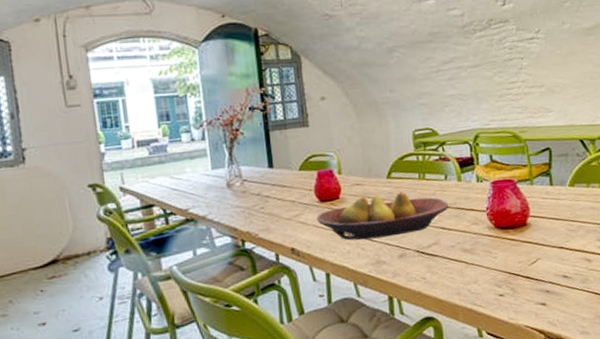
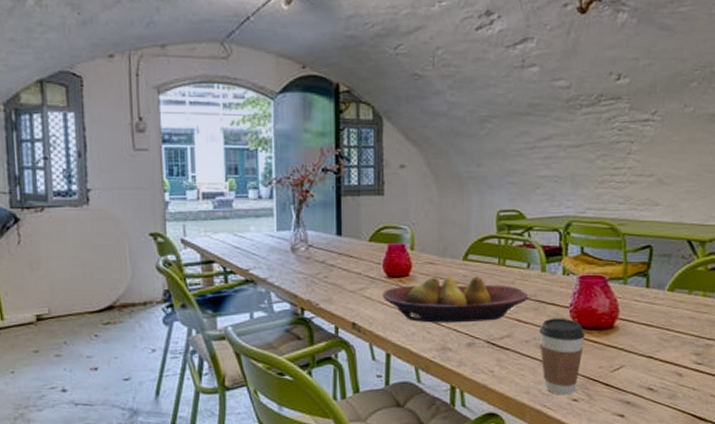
coffee cup: none [462,221,503,293] -> present [539,318,585,395]

